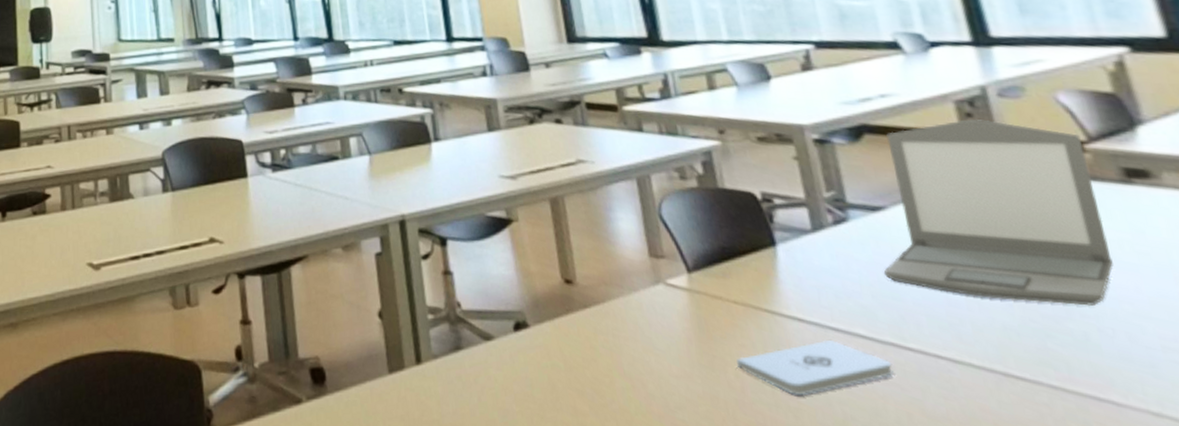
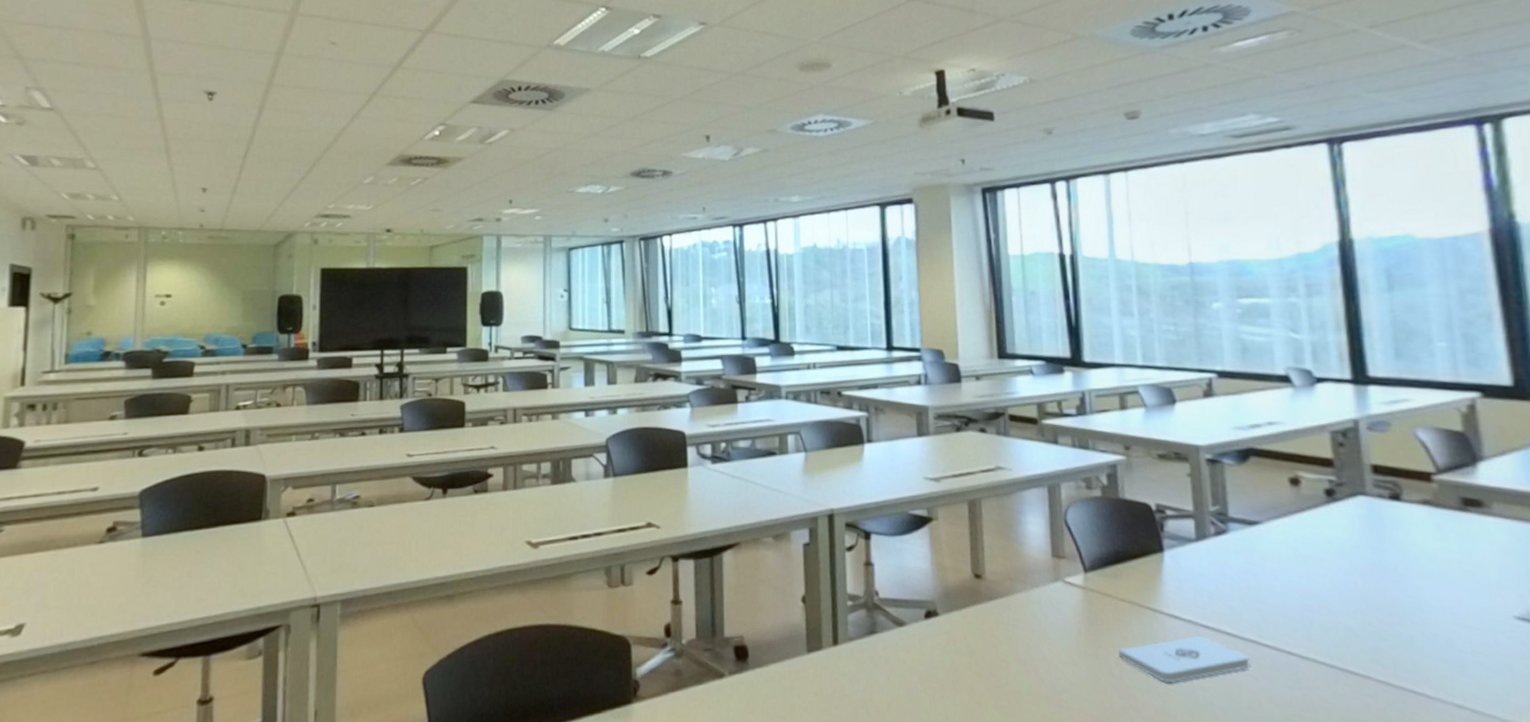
laptop: present [883,118,1113,306] -> none [1252,448,1442,614]

